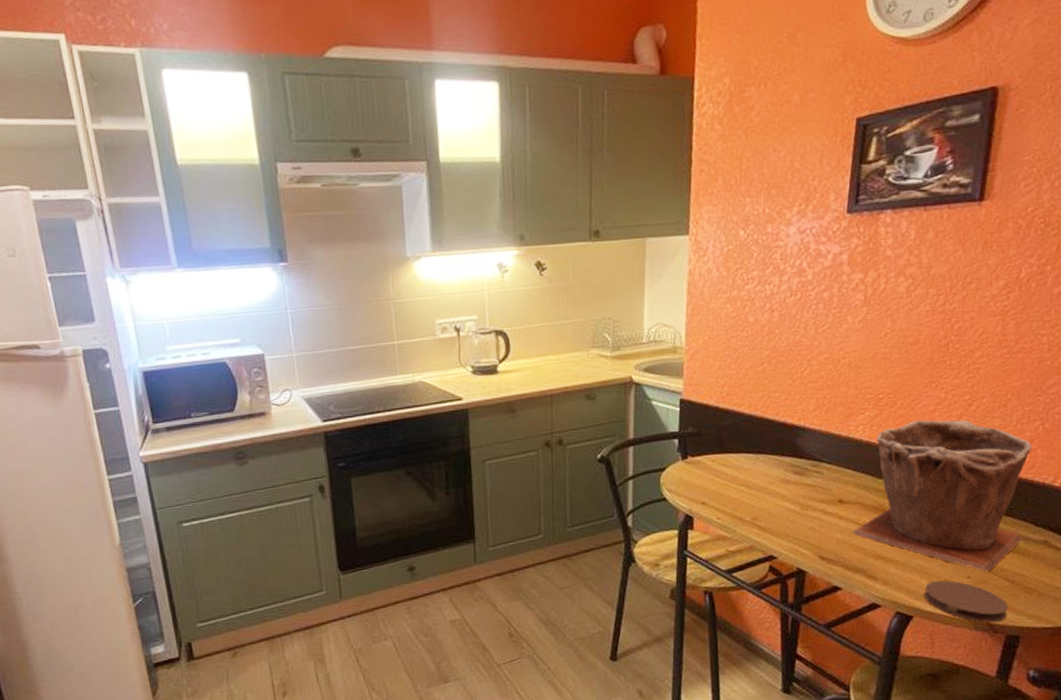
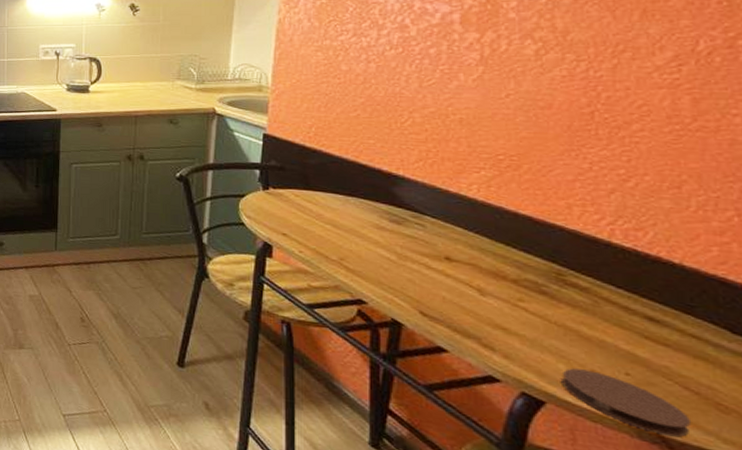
plant pot: present [852,419,1033,571] -> none [463,188,724,373]

